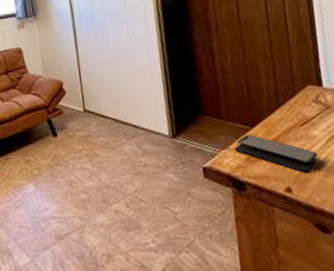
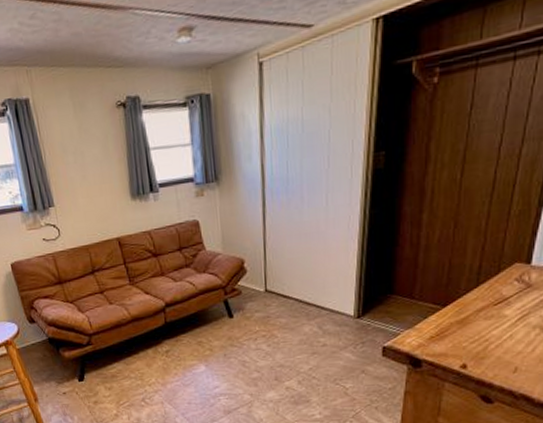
smartphone: present [234,134,318,172] -> none [419,313,503,350]

